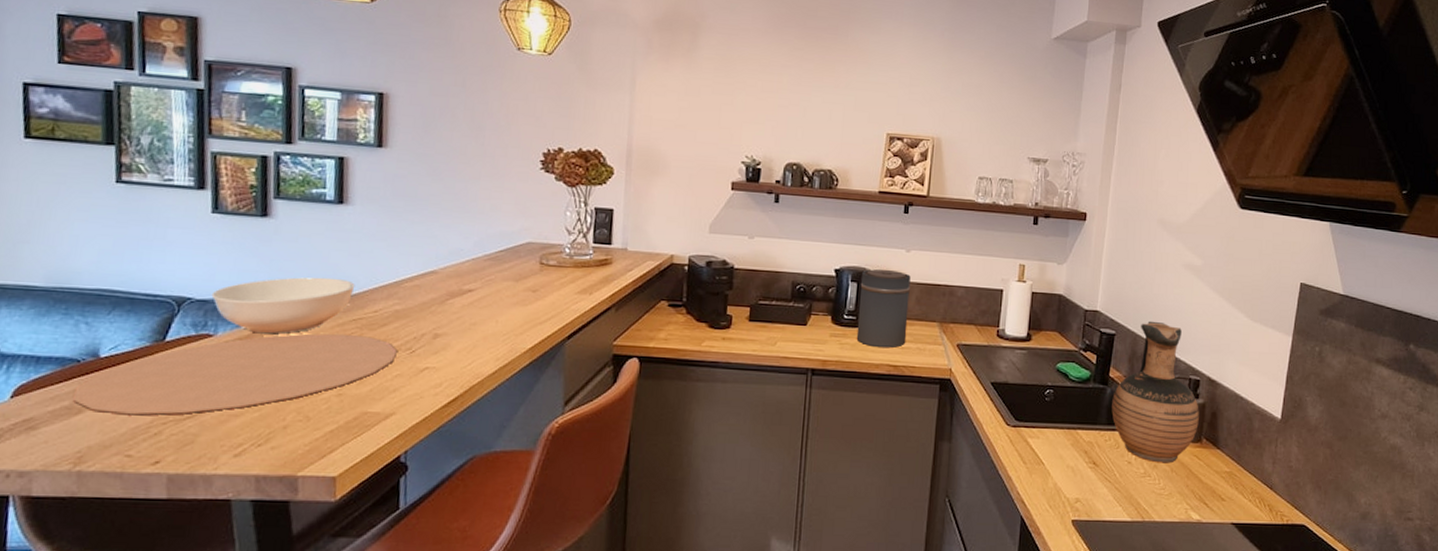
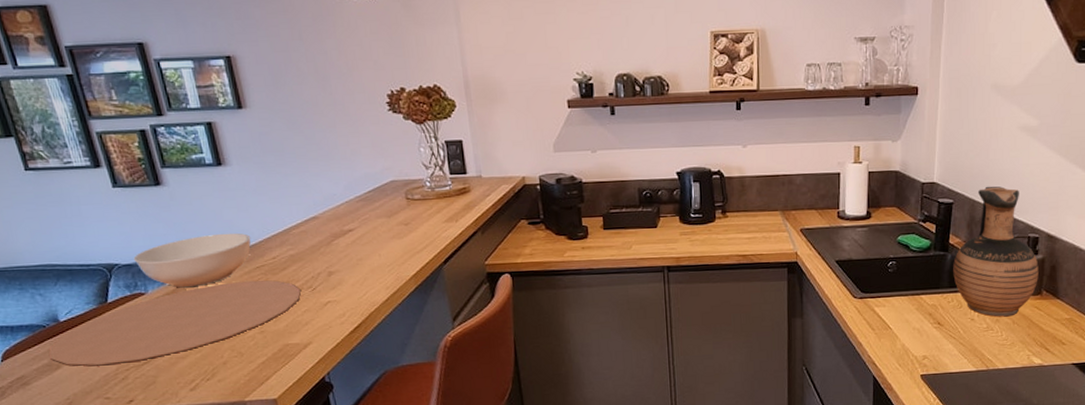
cylinder: present [856,269,911,348] -> none [702,166,751,241]

